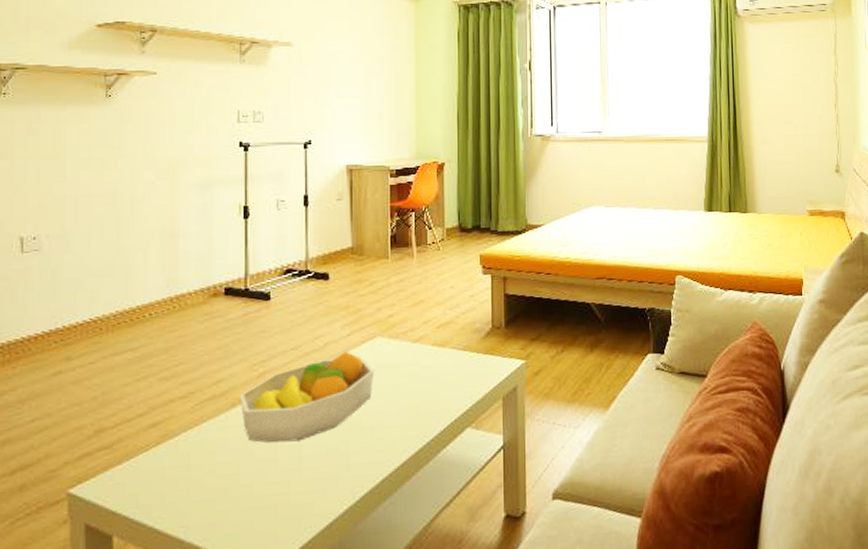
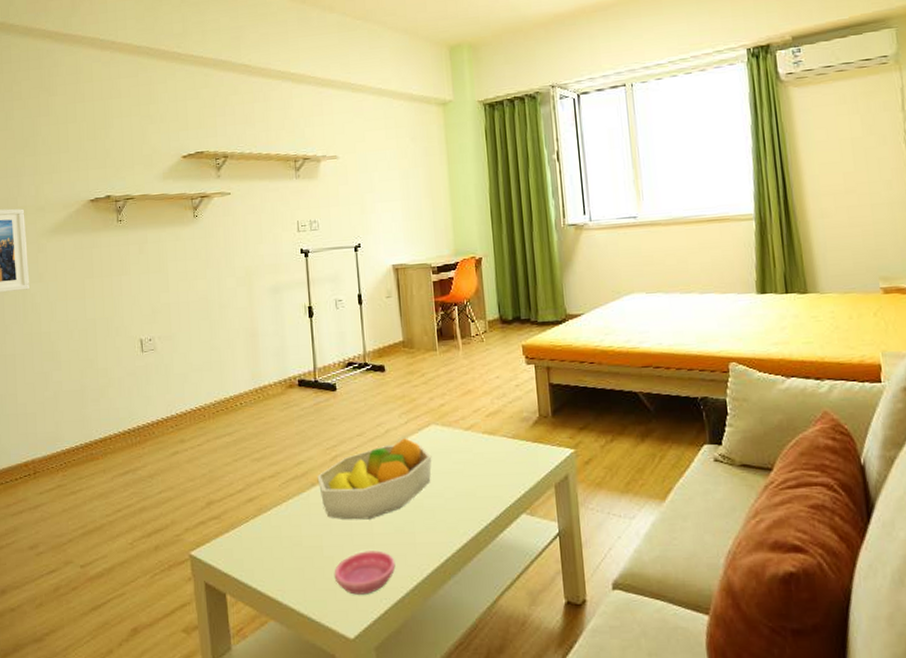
saucer: none [251,474,325,525] -> present [334,550,396,595]

